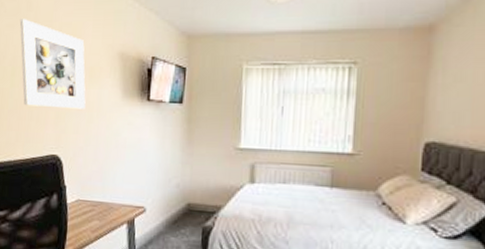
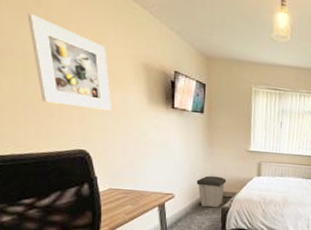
trash can: none [172,183,209,226] -> present [196,175,227,207]

